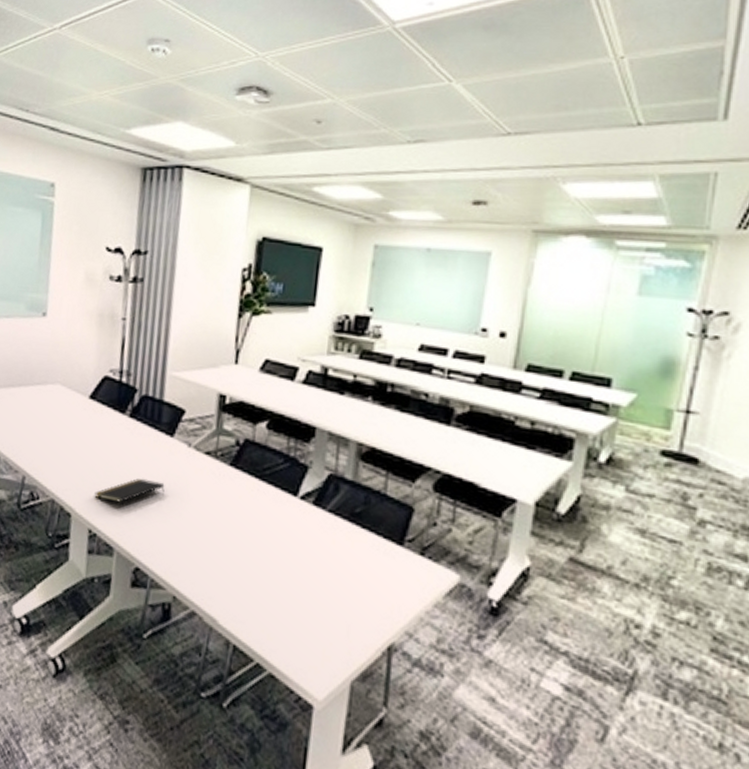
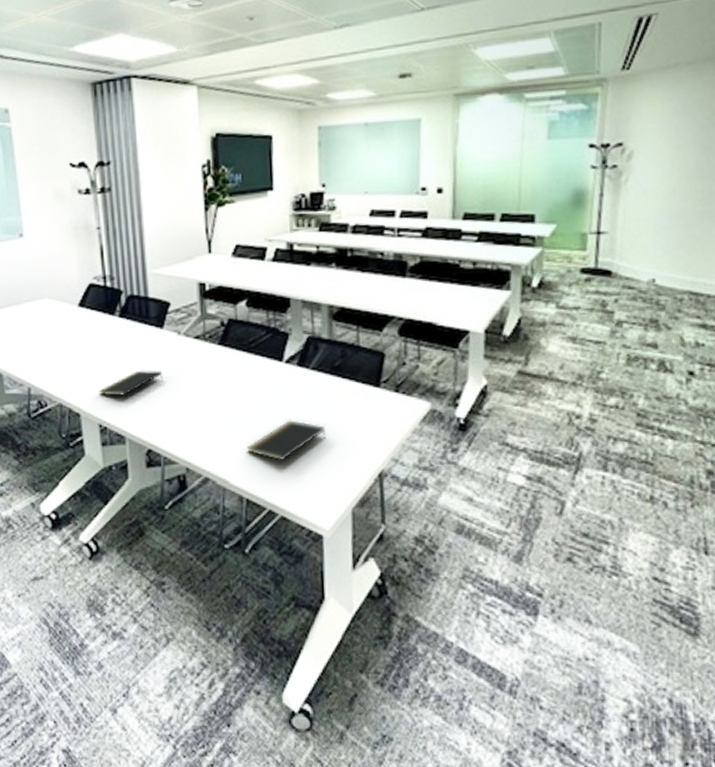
notepad: none [242,562,335,610] -> present [247,419,326,461]

